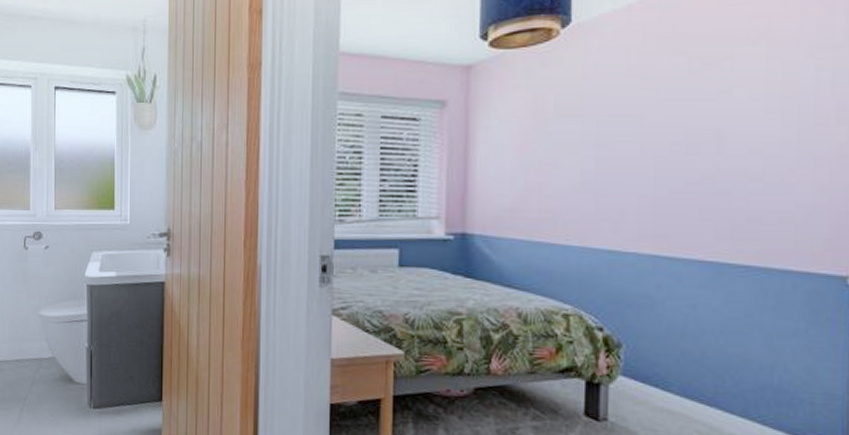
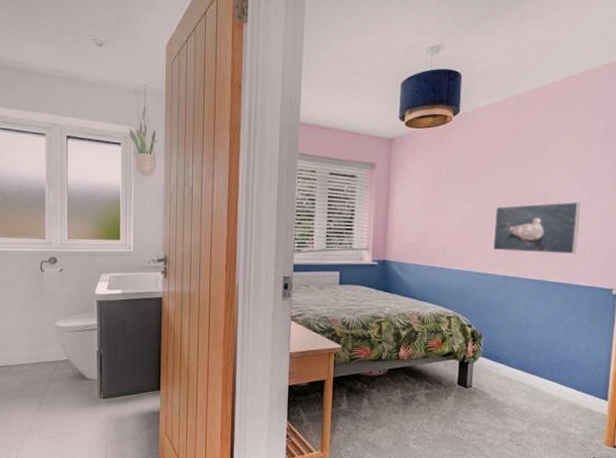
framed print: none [632,141,782,223] -> present [492,201,581,255]

